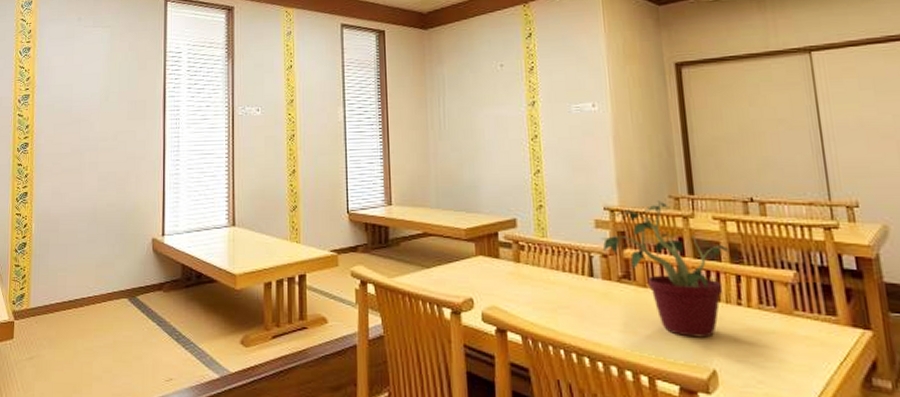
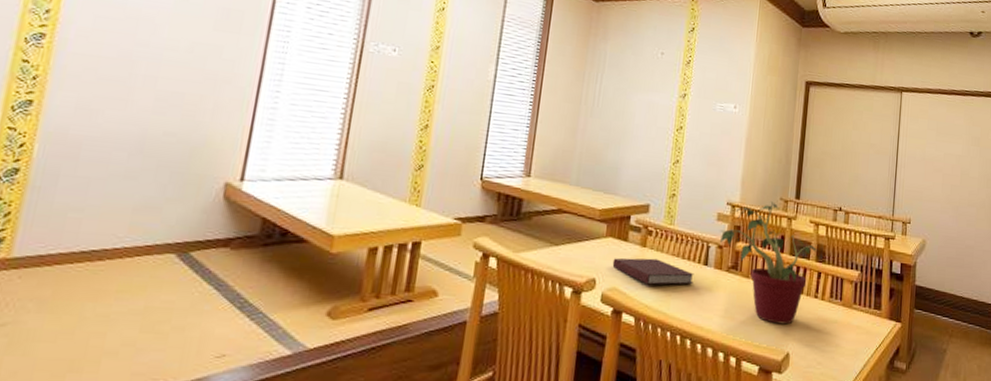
notebook: none [487,274,580,301] -> present [612,257,694,285]

